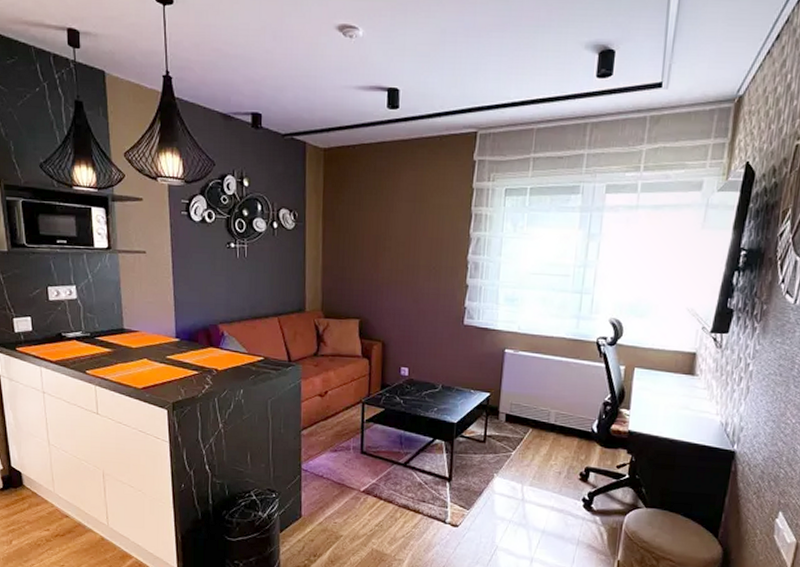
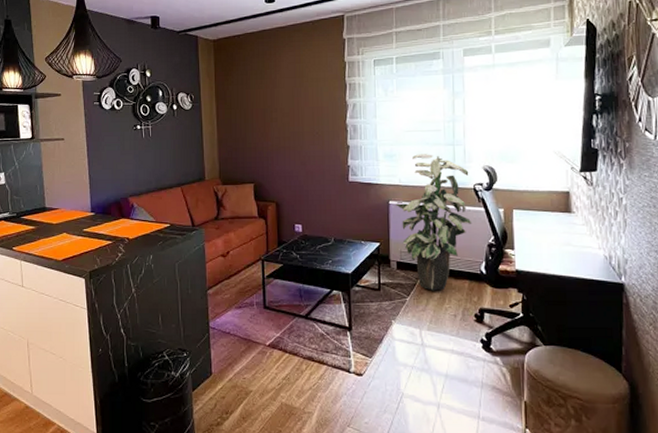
indoor plant: none [512,300,594,447] -> present [396,154,472,291]

